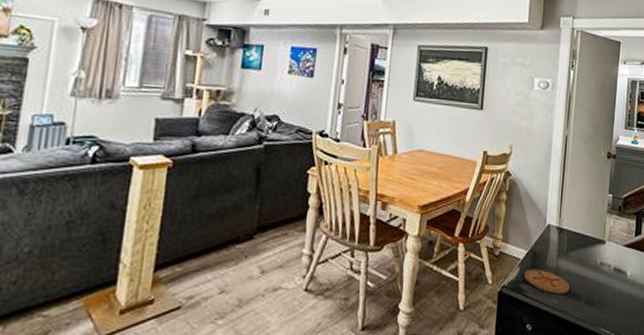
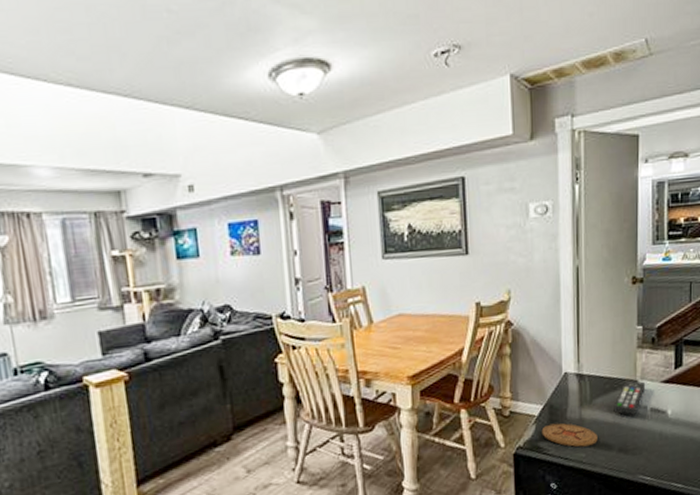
remote control: none [584,240,612,272] -> present [614,380,646,416]

